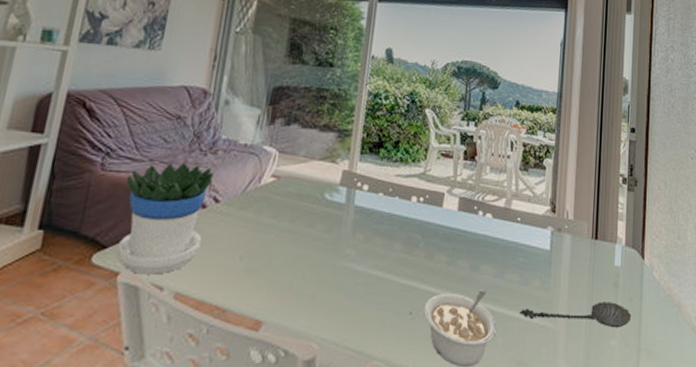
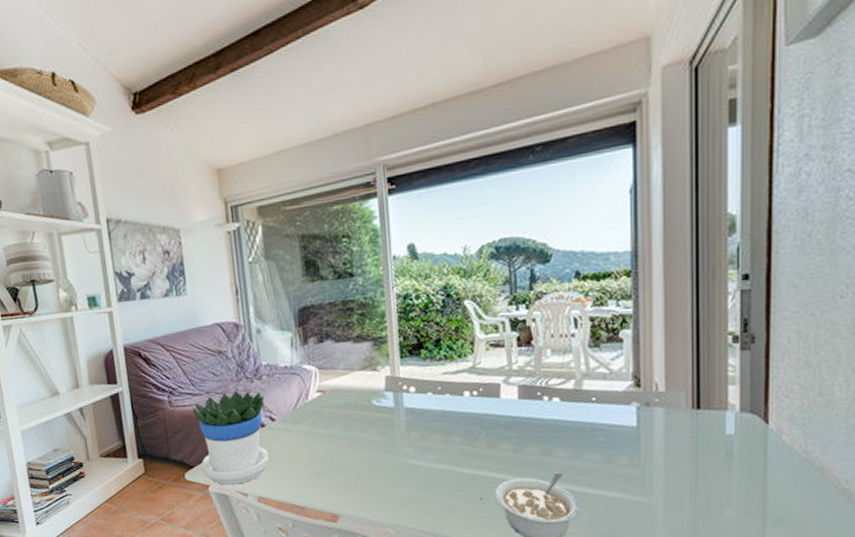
spoon: present [519,302,632,328] -> none [605,472,753,498]

